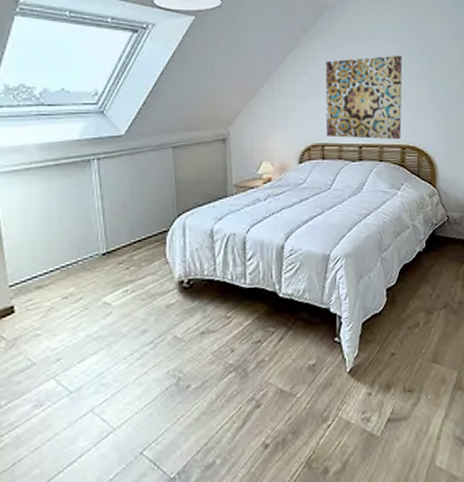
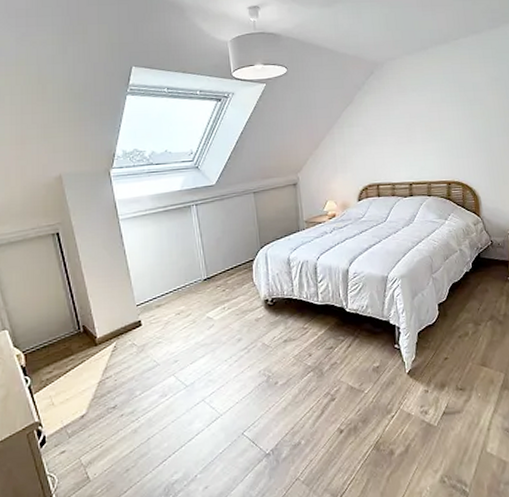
wall art: present [325,55,403,140] -> none [377,102,447,178]

